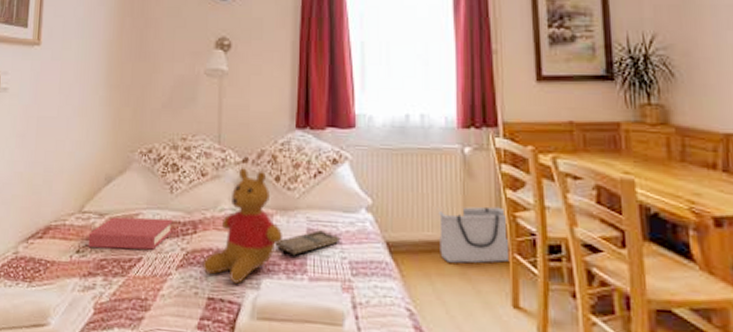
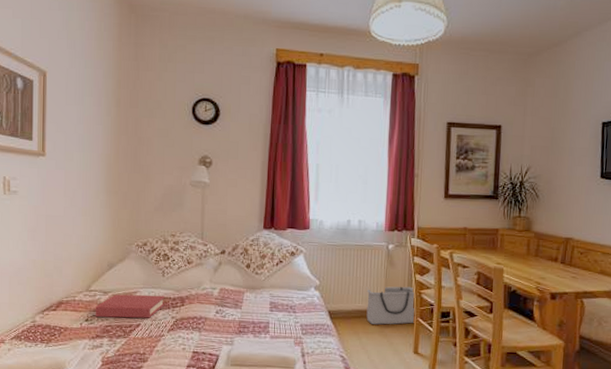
teddy bear: present [202,168,282,284] -> none [189,258,251,341]
tray: present [276,230,340,257] -> none [246,303,294,322]

